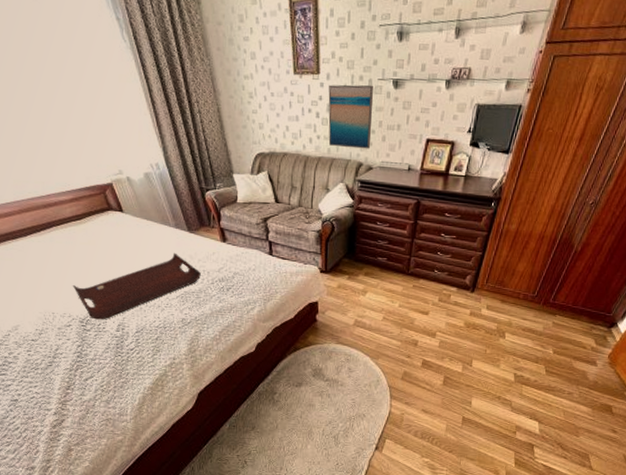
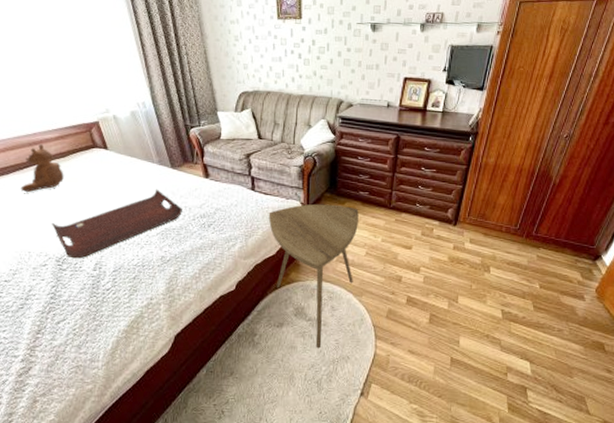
teddy bear: none [39,205,81,255] -> present [20,143,64,193]
side table: none [286,269,377,407] -> present [268,203,359,349]
wall art: present [328,84,373,149] -> none [310,28,352,87]

